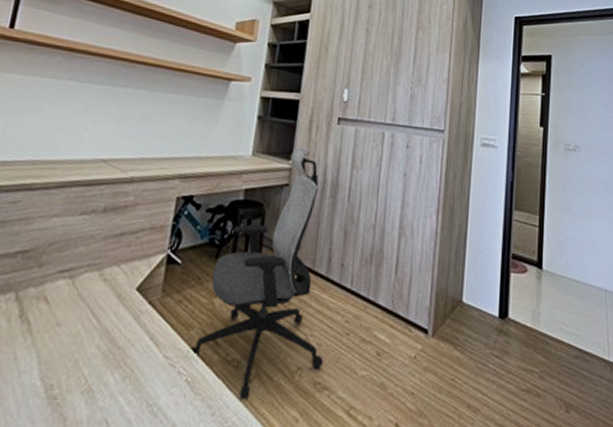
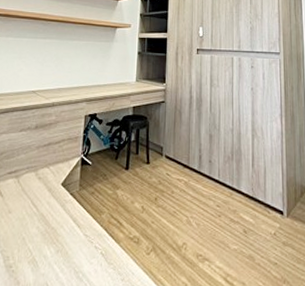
office chair: present [187,147,323,400] -> none [100,73,202,268]

